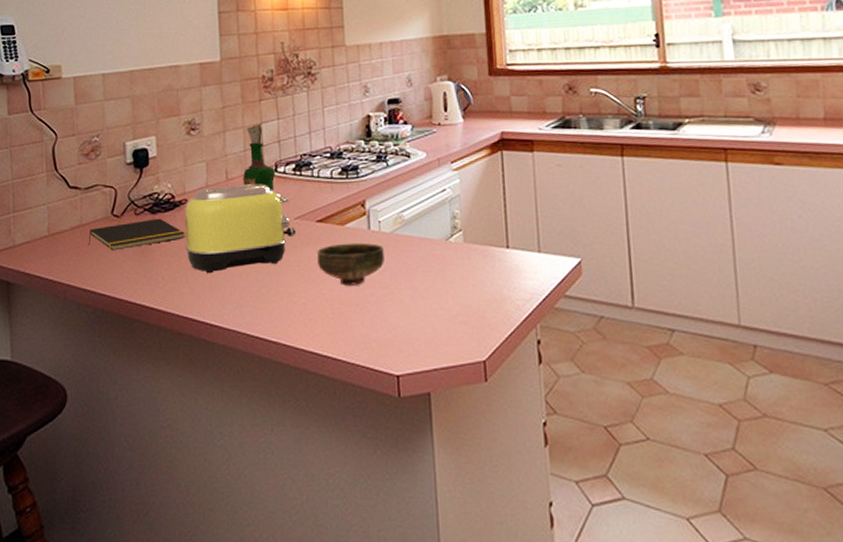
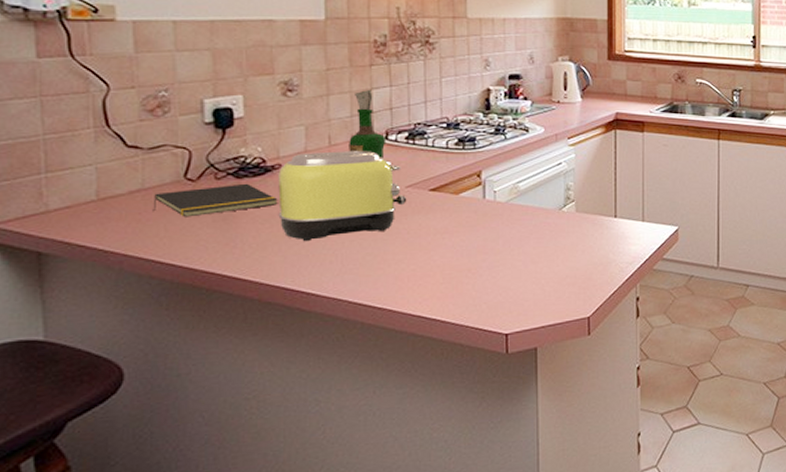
bowl: present [317,242,384,286] -> none [429,211,498,252]

